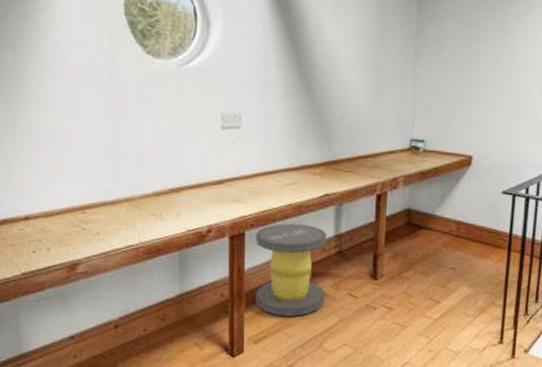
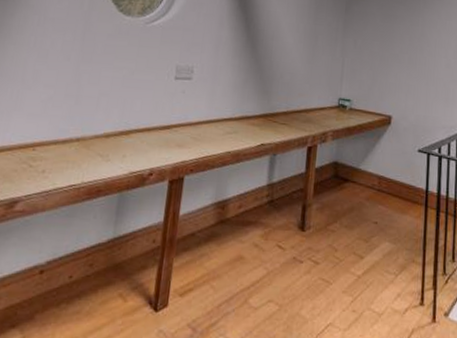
stool: present [255,223,327,317] -> none [186,170,260,268]

